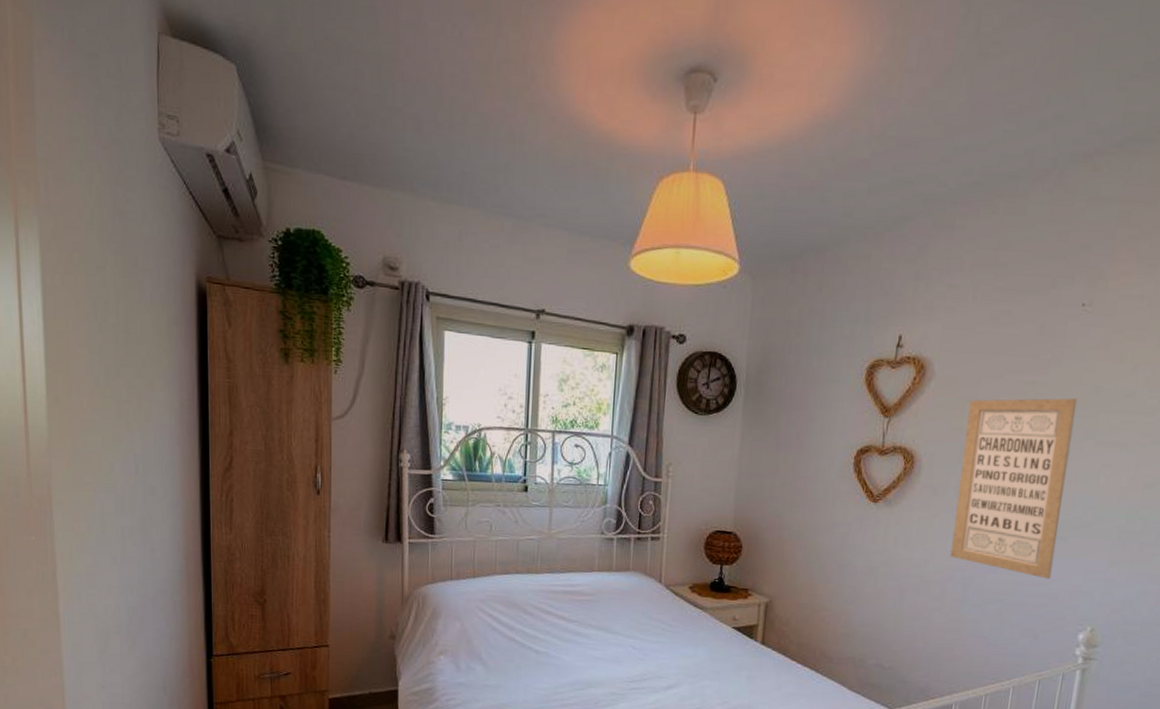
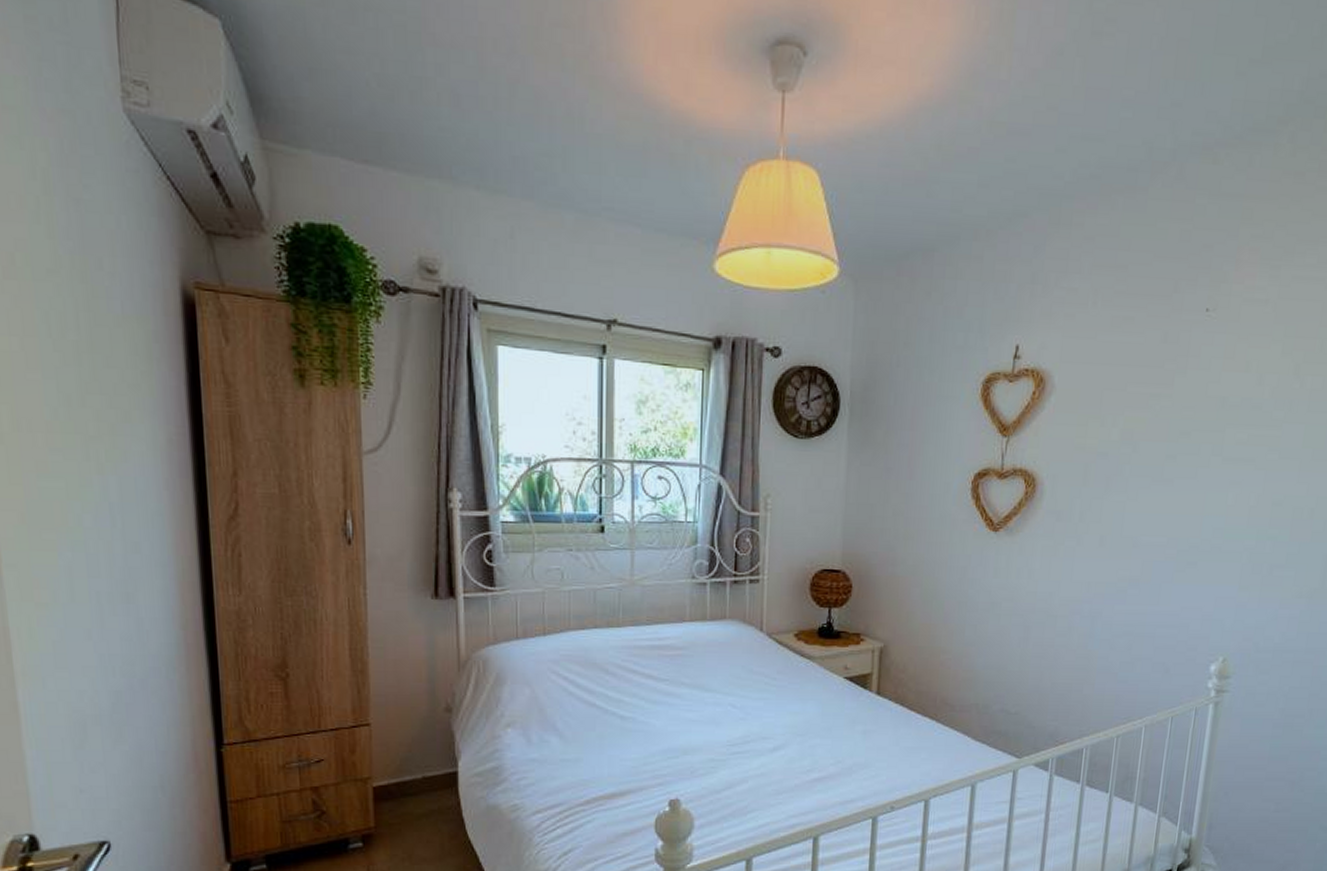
wall art: present [949,398,1078,579] -> none [1076,411,1204,608]

